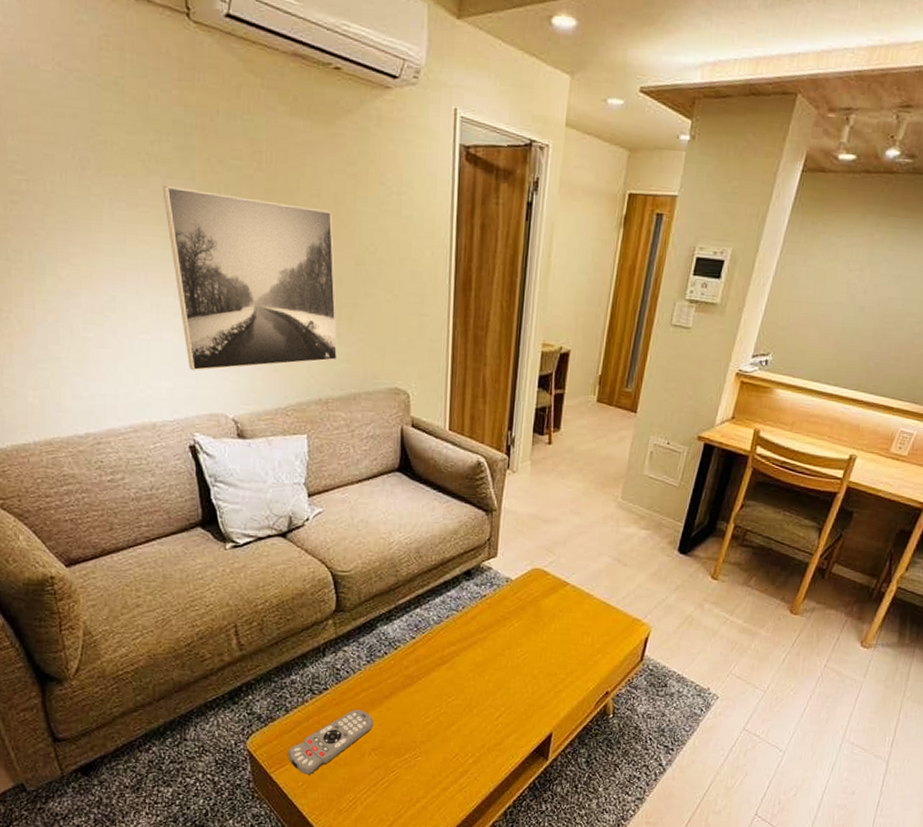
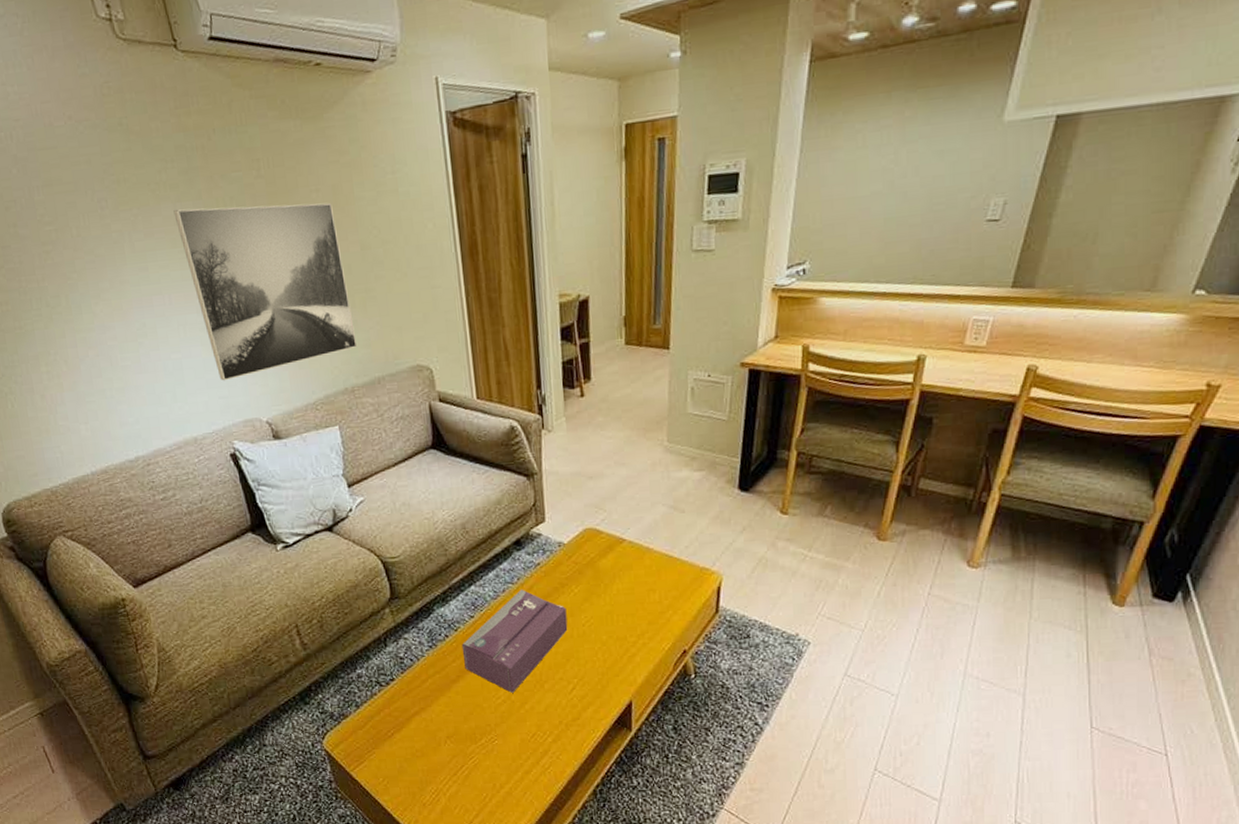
remote control: present [287,709,374,775] -> none [363,697,445,770]
tissue box: none [399,617,505,714] -> present [461,589,568,693]

